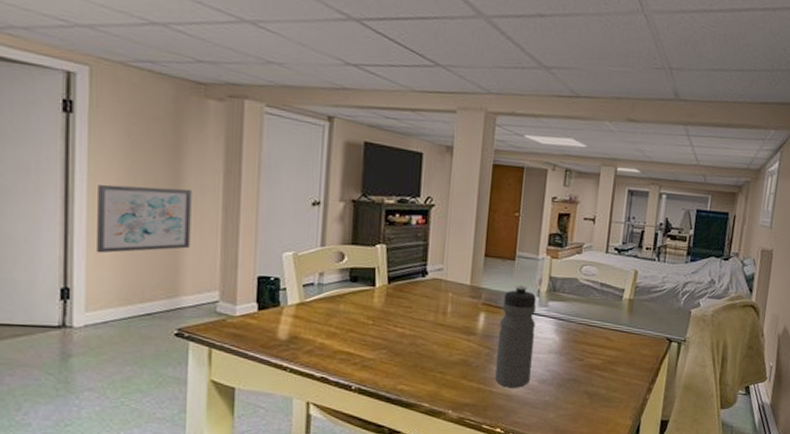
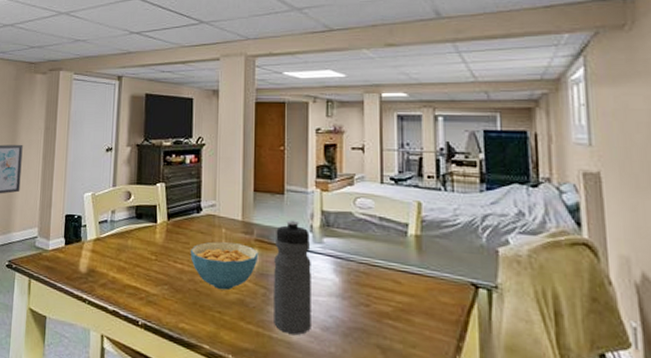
cereal bowl: none [412,305,485,352] -> present [190,241,259,290]

